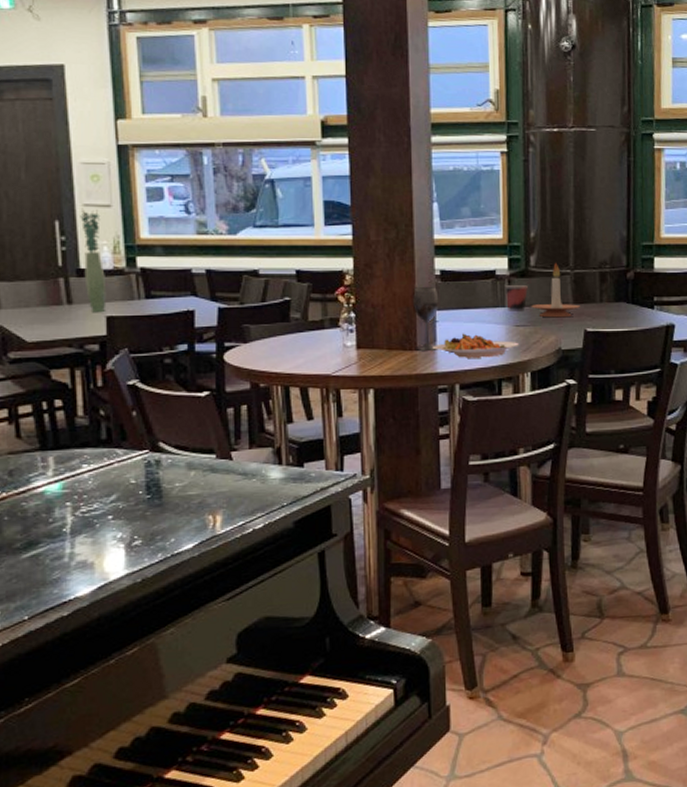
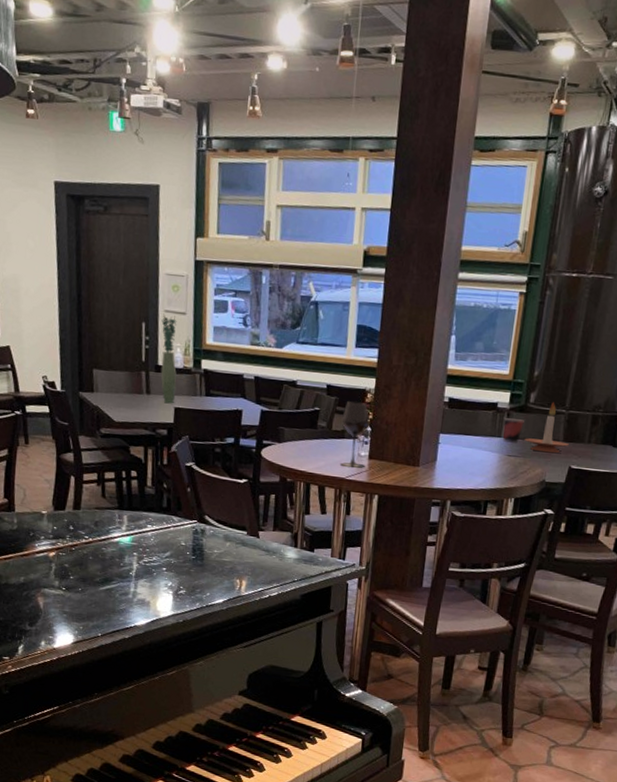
wineglass: none [318,285,353,361] -> present [340,401,369,468]
wine glass: present [412,287,439,351] -> none [418,411,444,468]
salad: present [431,333,520,359] -> none [431,456,509,481]

